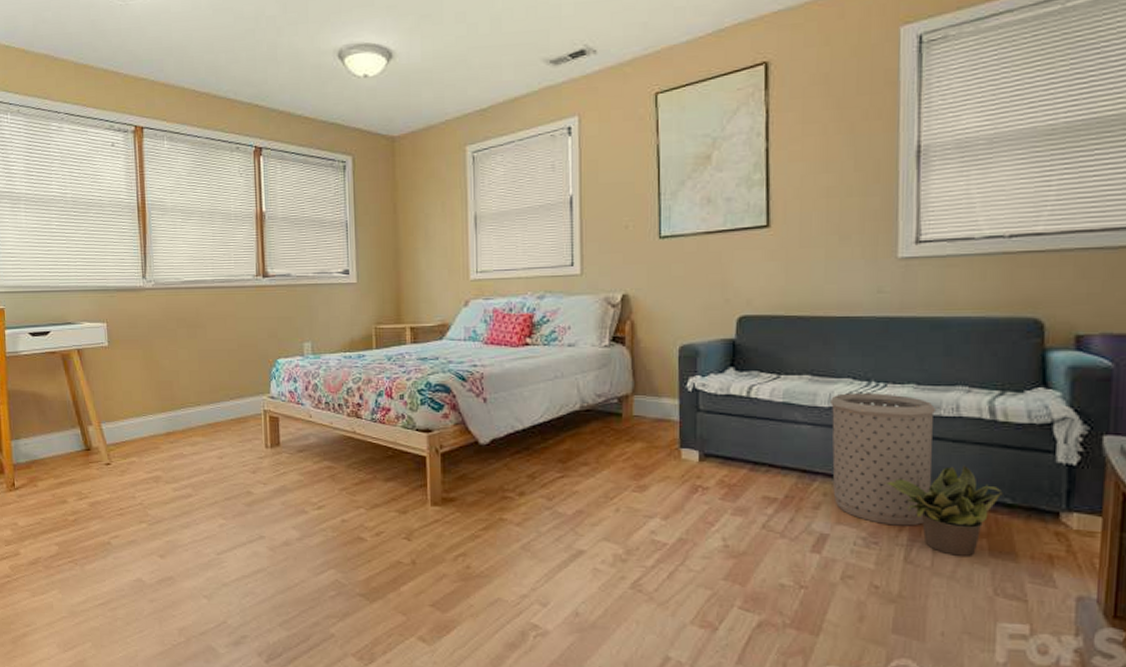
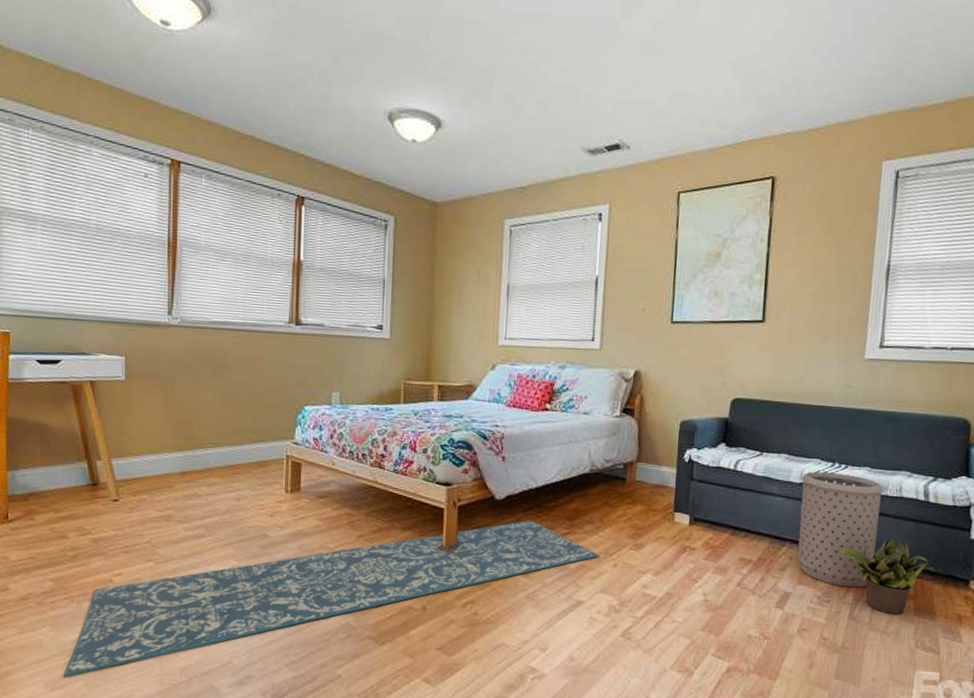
rug: none [73,464,599,639] -> present [63,520,600,677]

